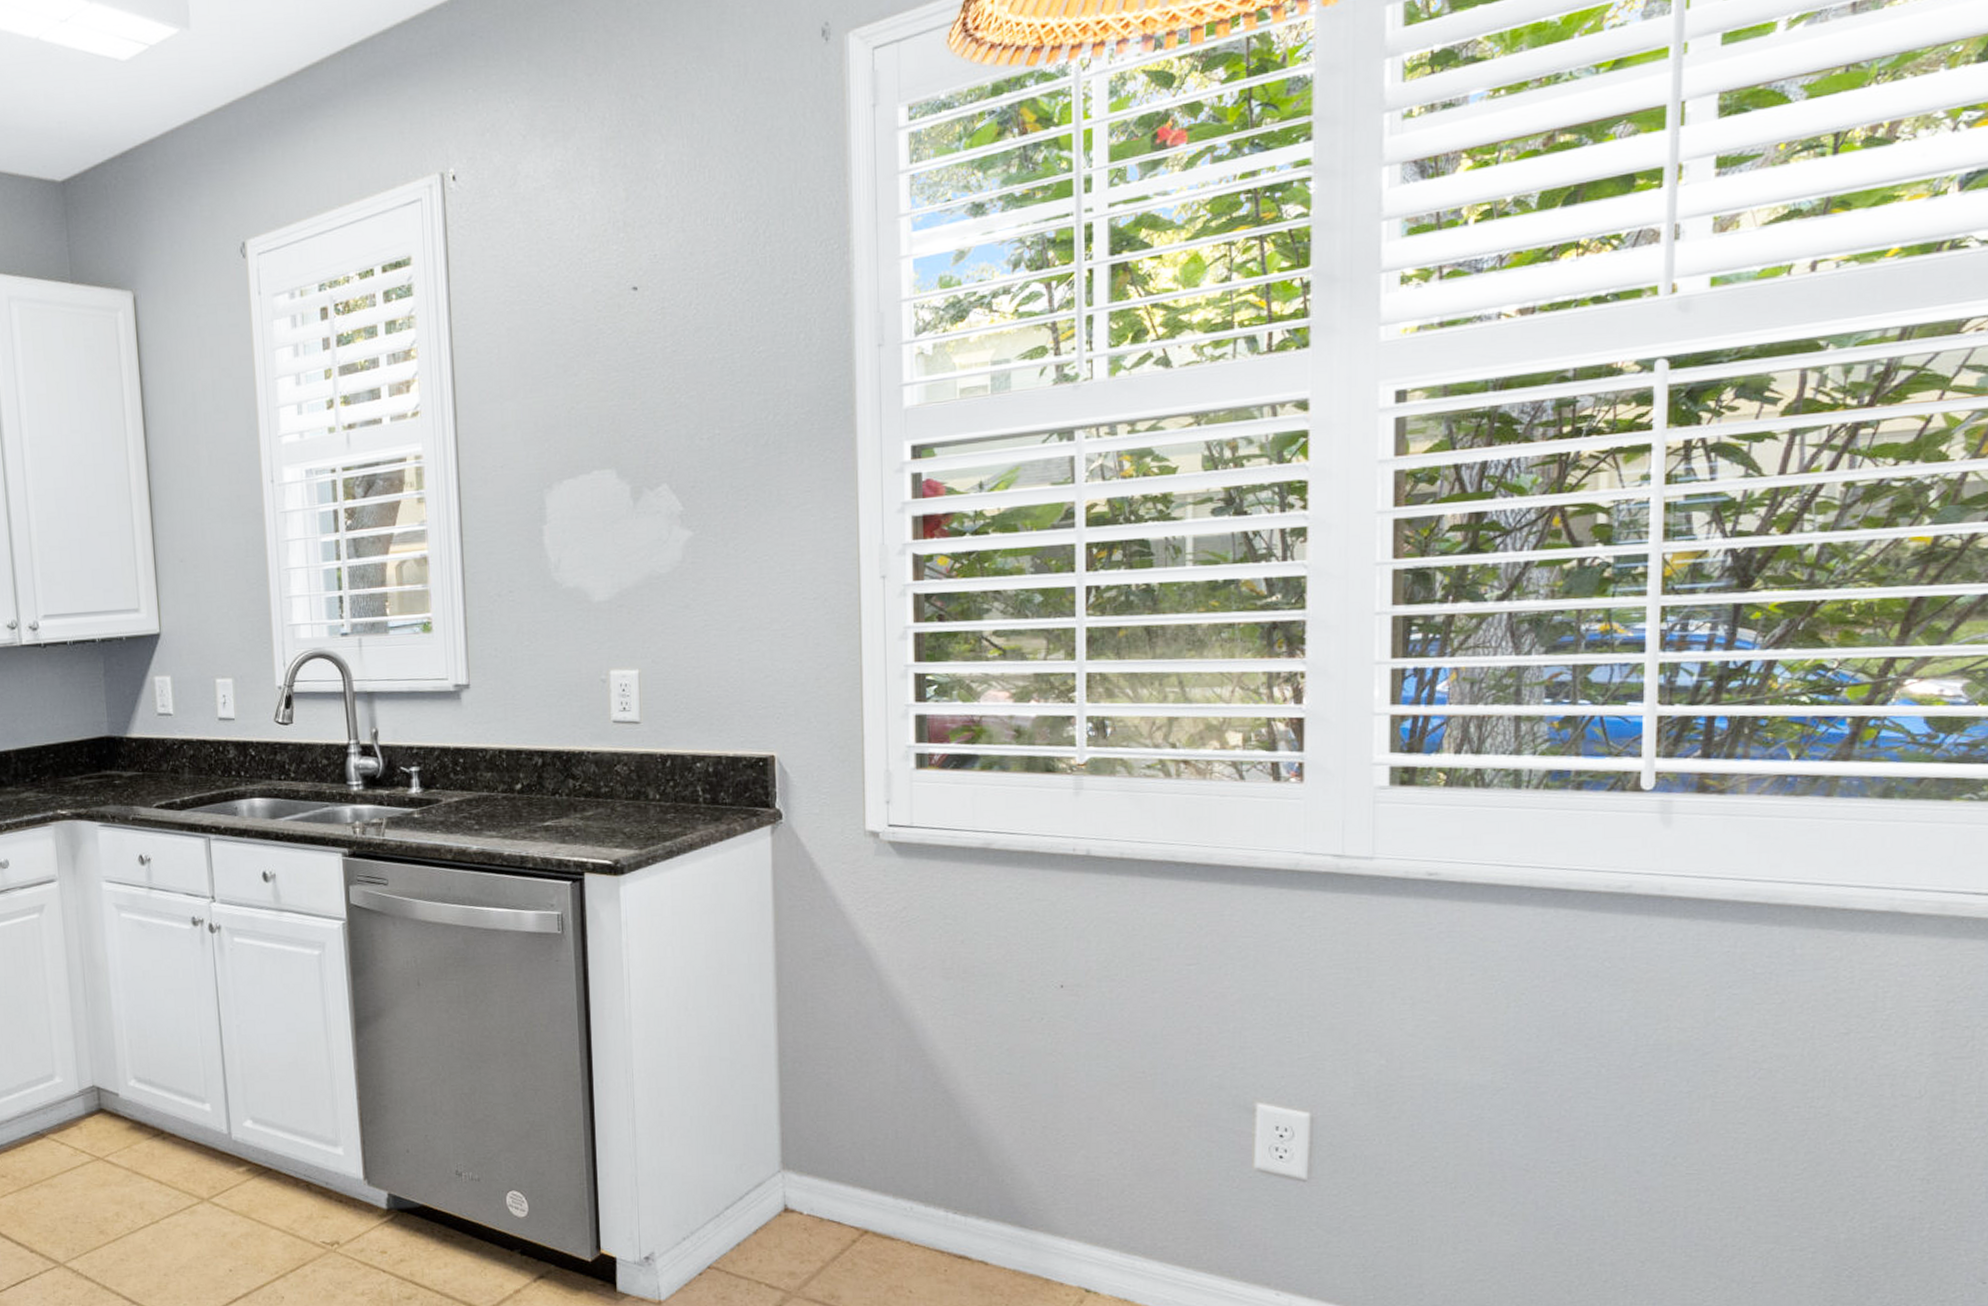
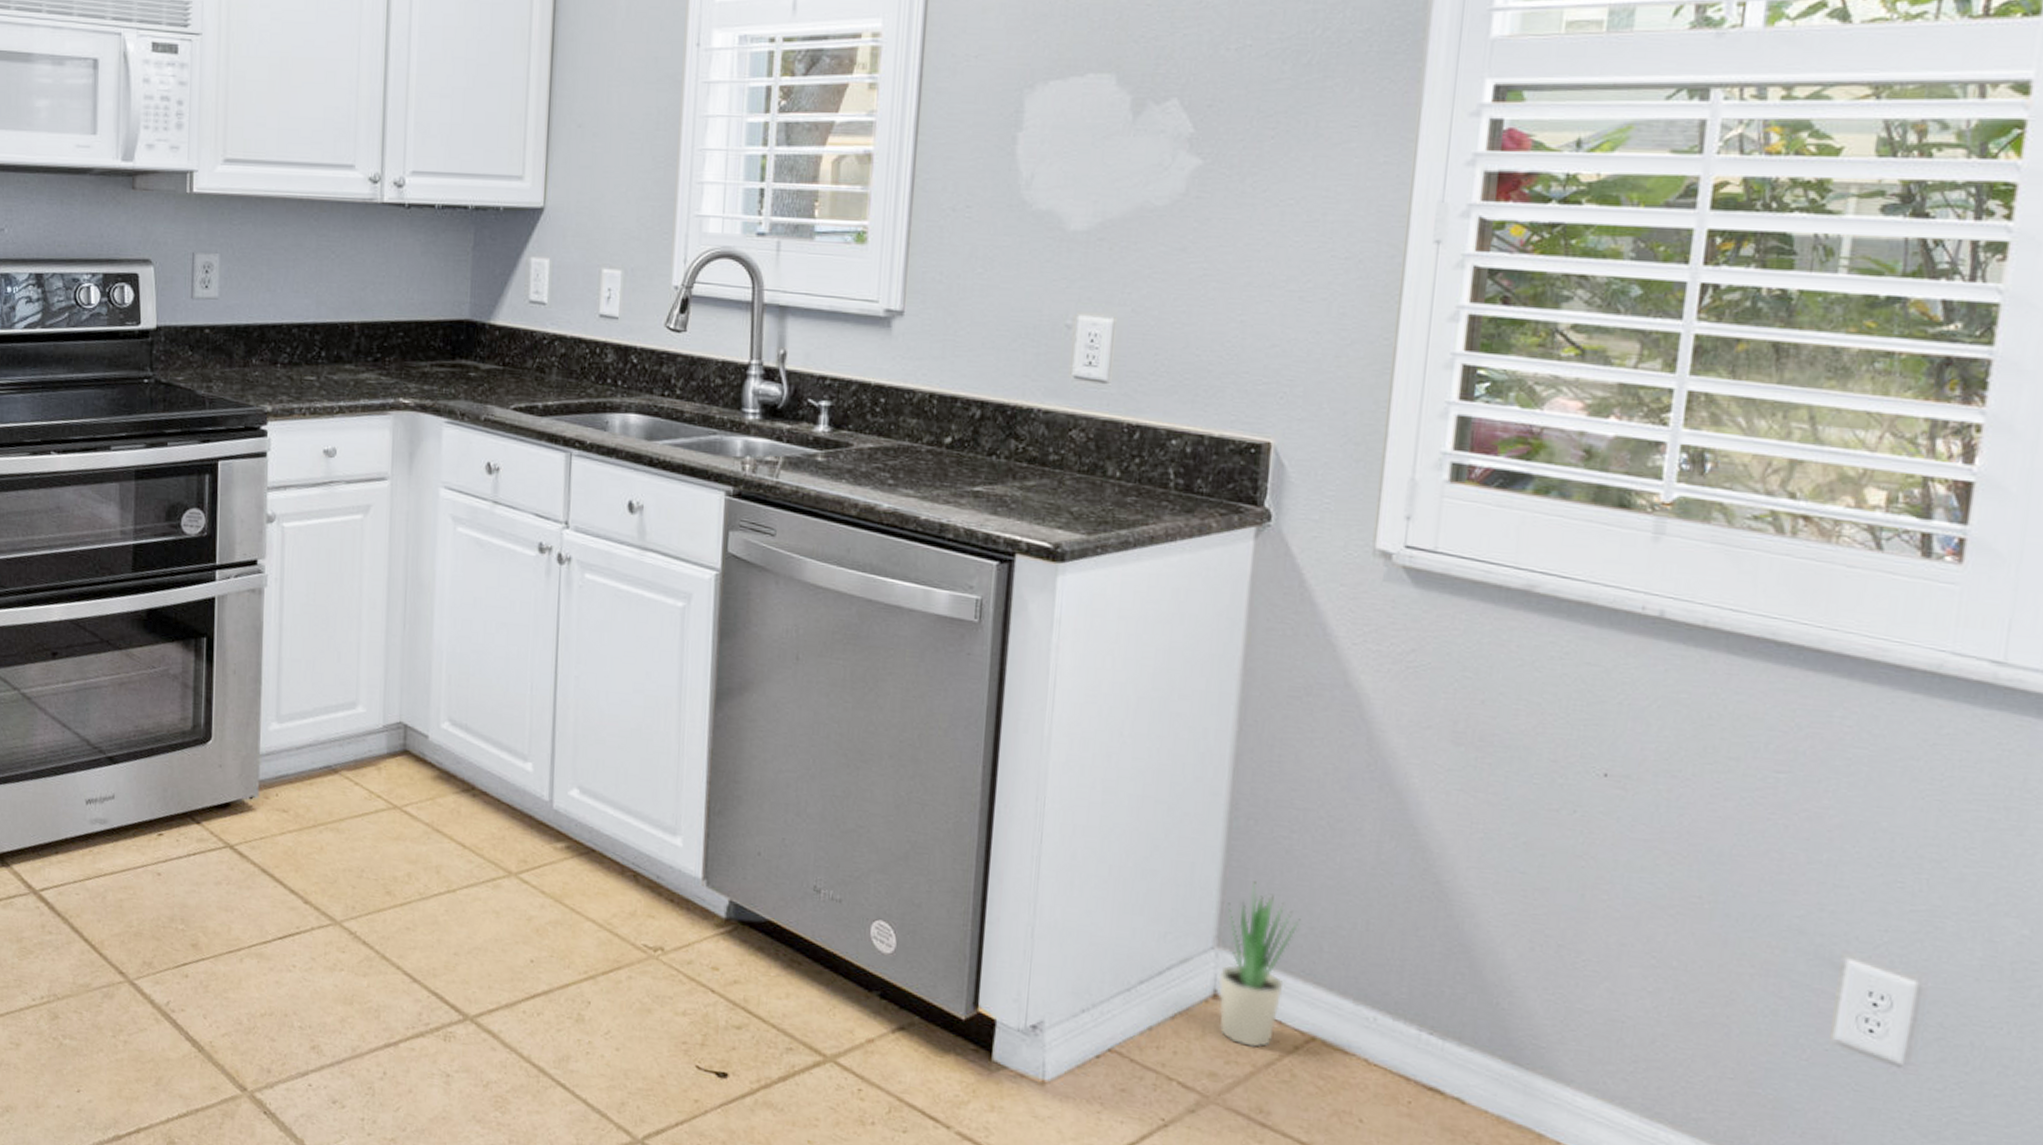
potted plant: none [786,1112,845,1246] -> present [1218,881,1301,1048]

